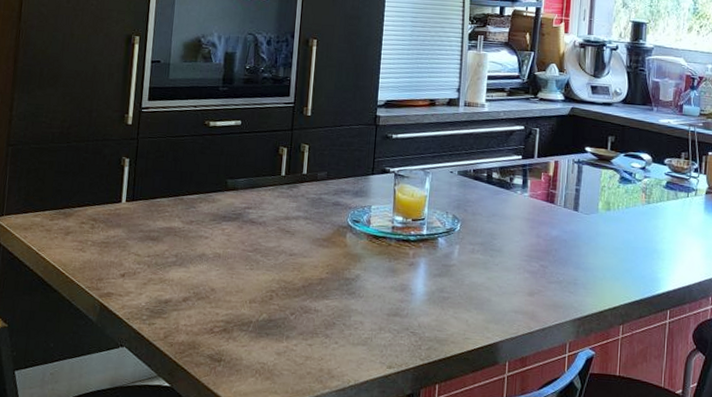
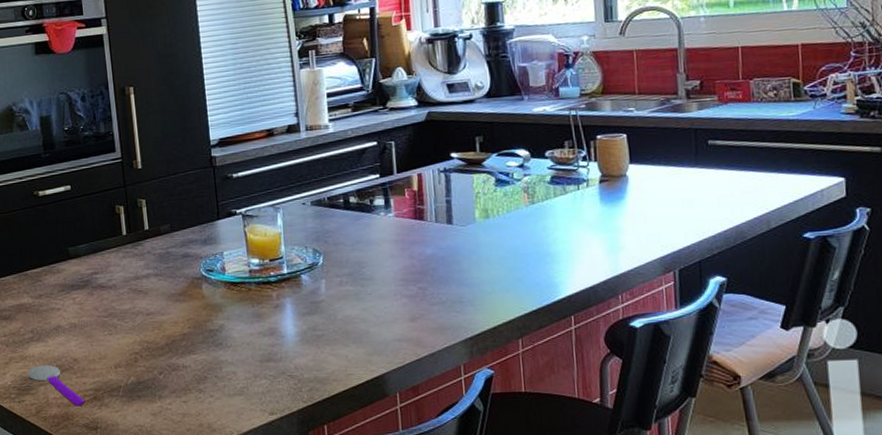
spoon: none [163,290,214,336] -> present [28,365,84,405]

